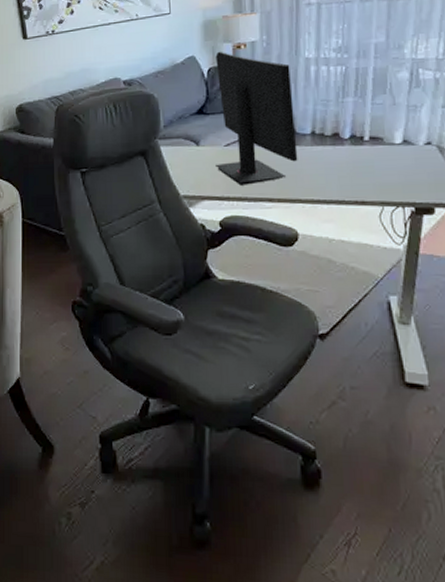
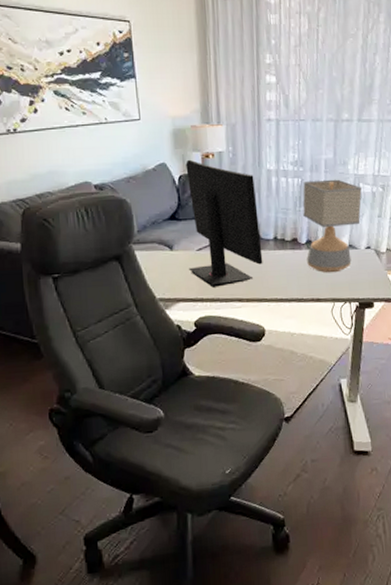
desk lamp: none [346,65,421,173] -> present [303,179,362,273]

